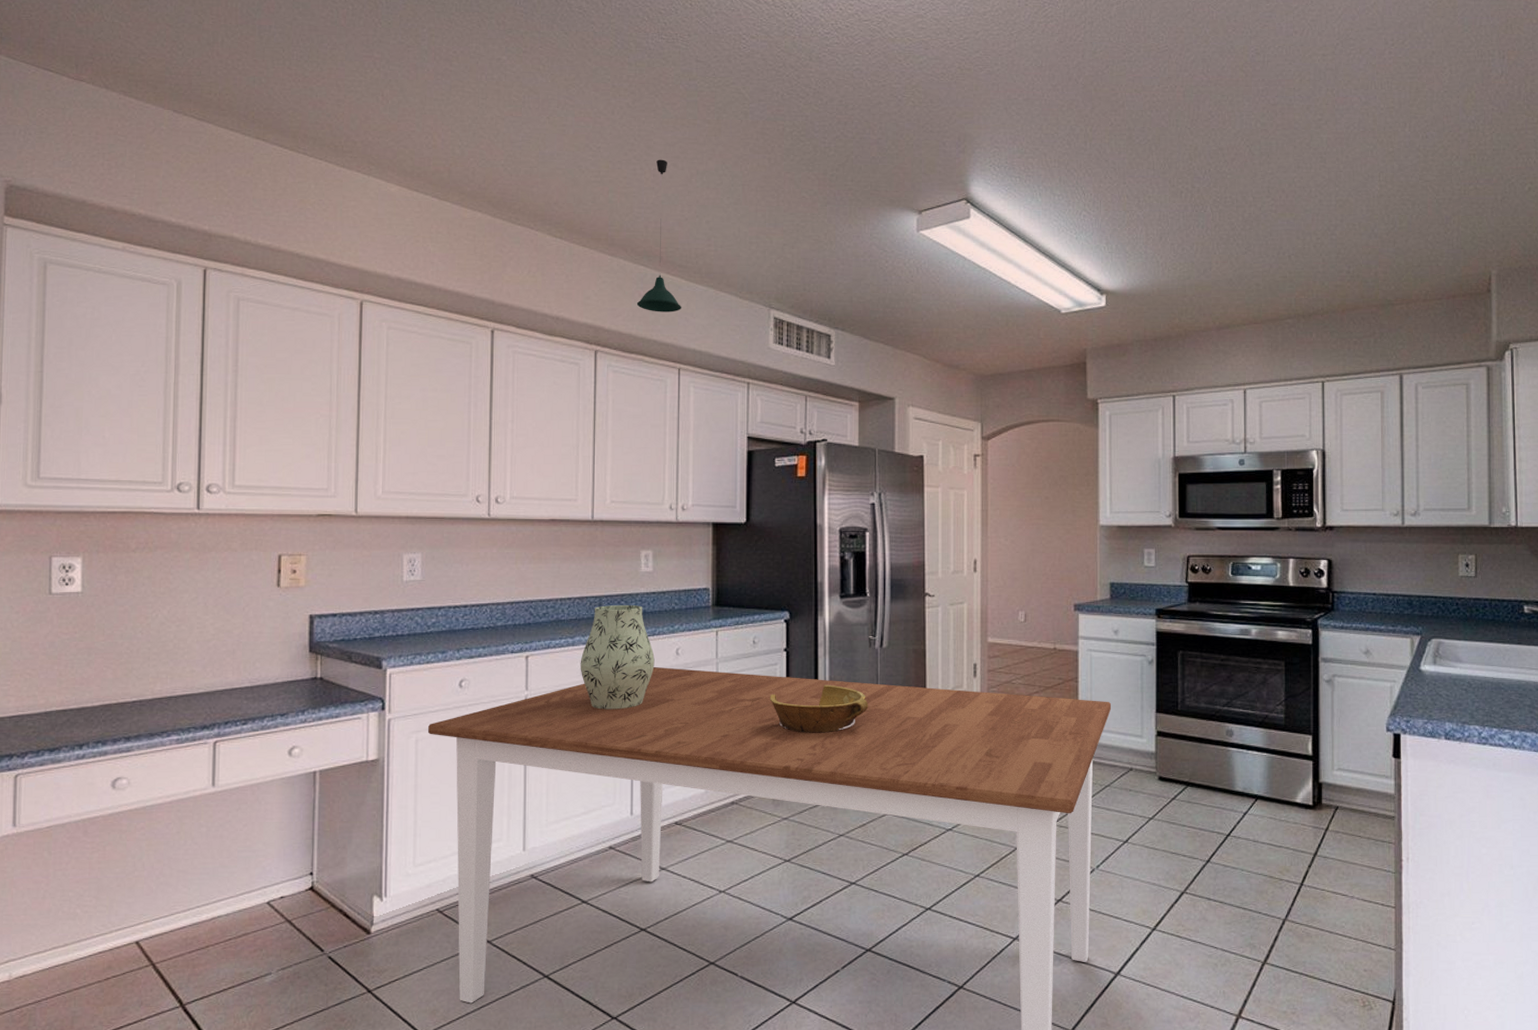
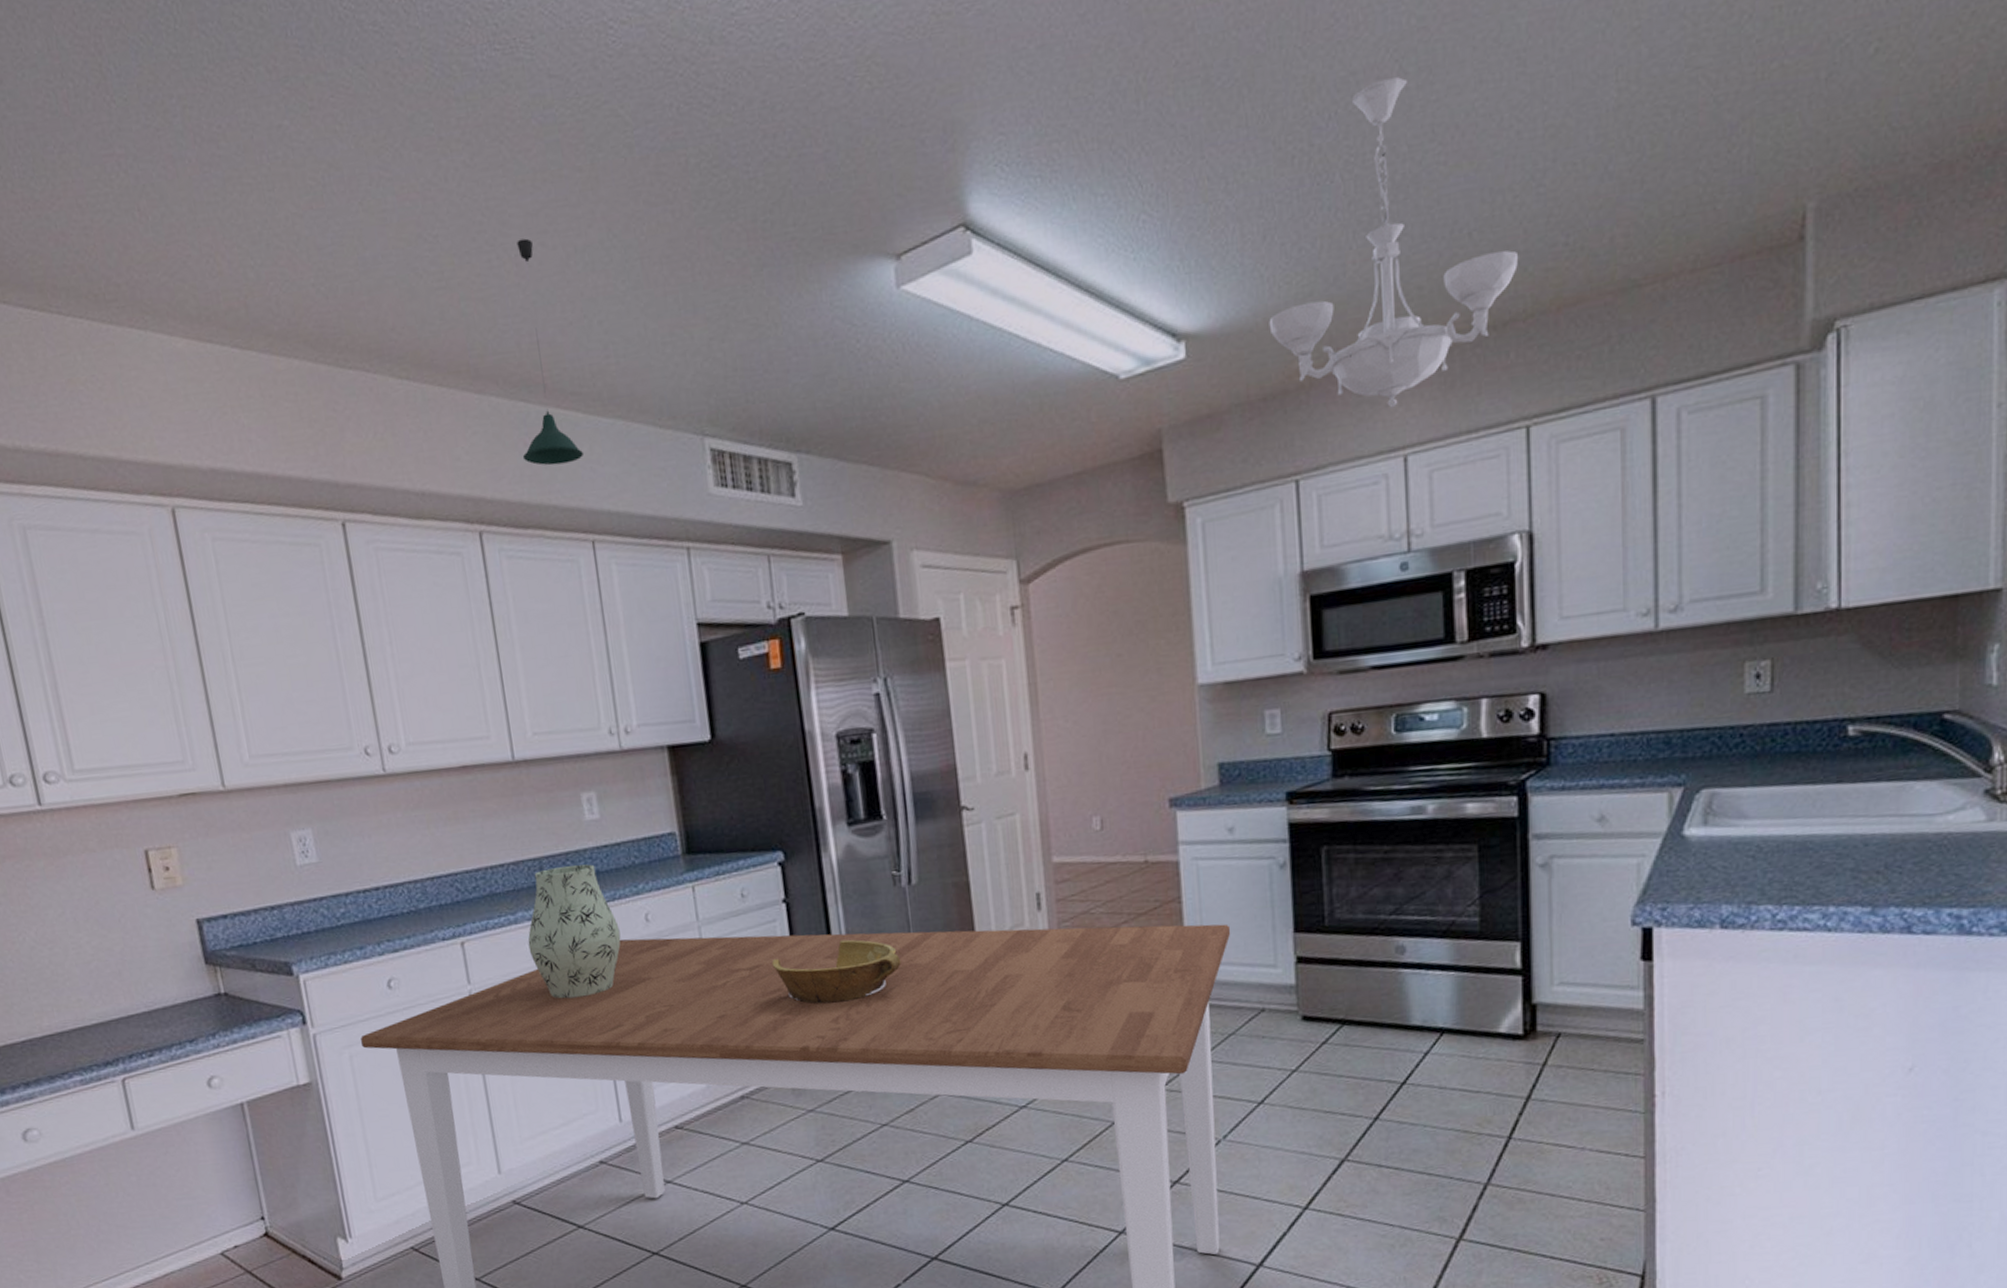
chandelier: none [1161,156,1319,358] -> present [1269,77,1519,408]

